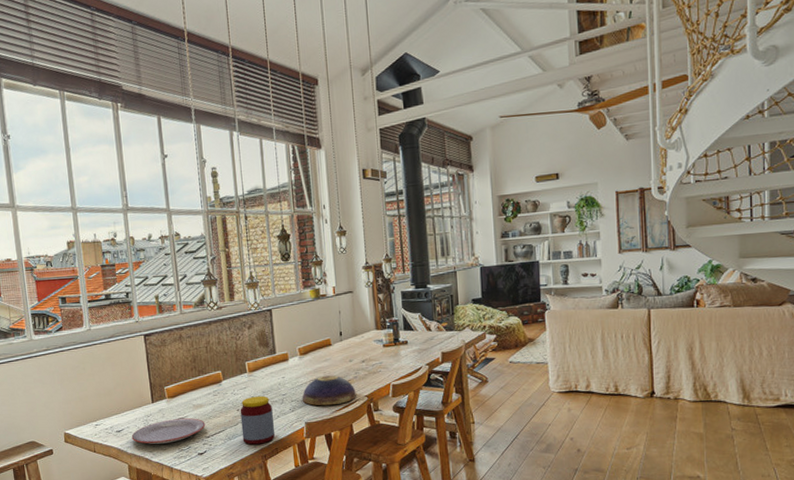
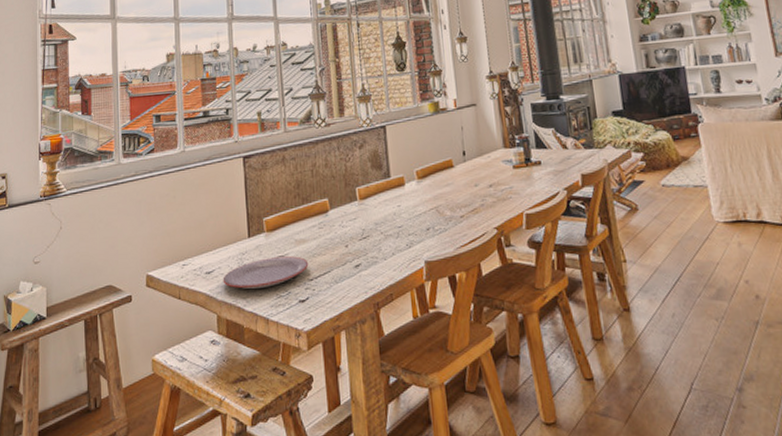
jar: present [240,395,275,445] -> none [349,228,390,290]
decorative bowl: present [302,375,356,406] -> none [420,202,484,241]

